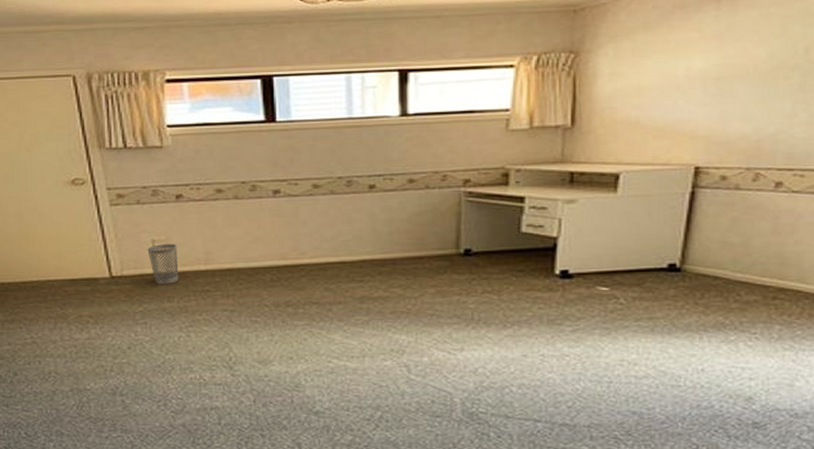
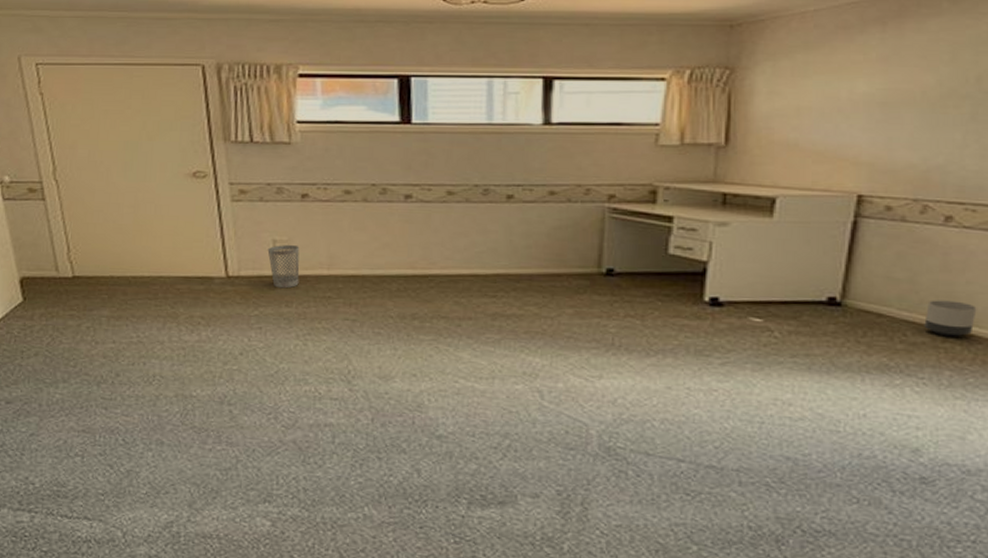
planter: none [756,260,804,294] -> present [924,300,977,337]

